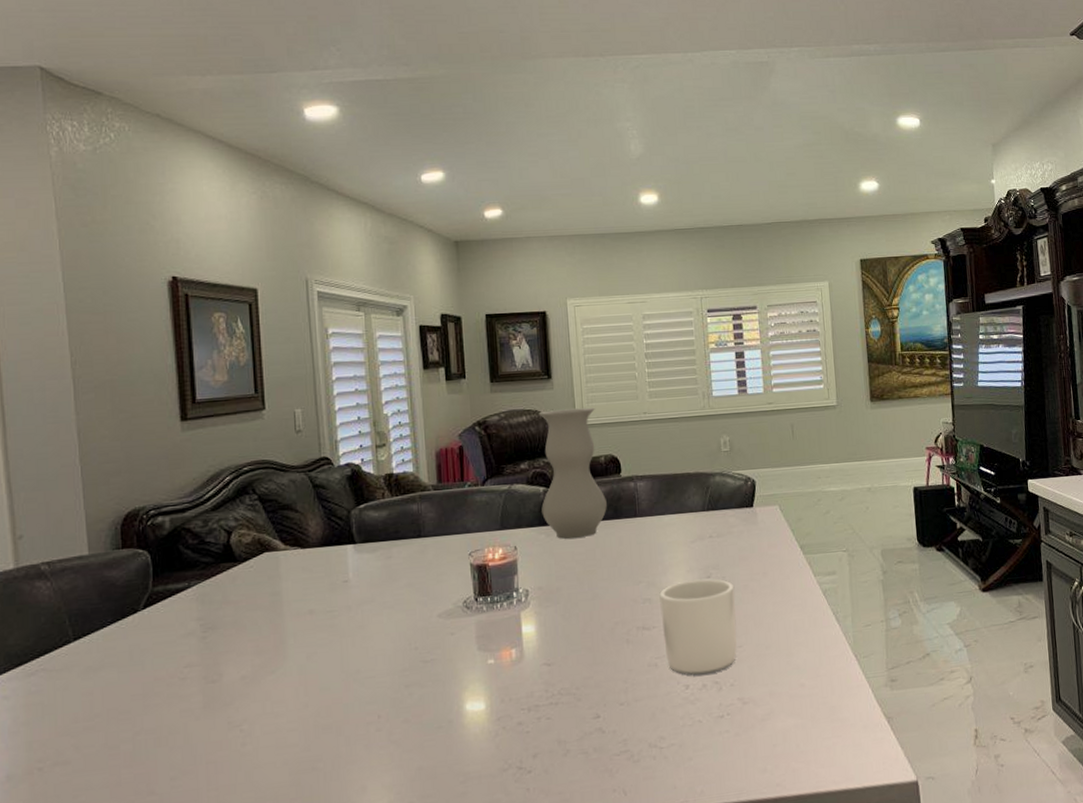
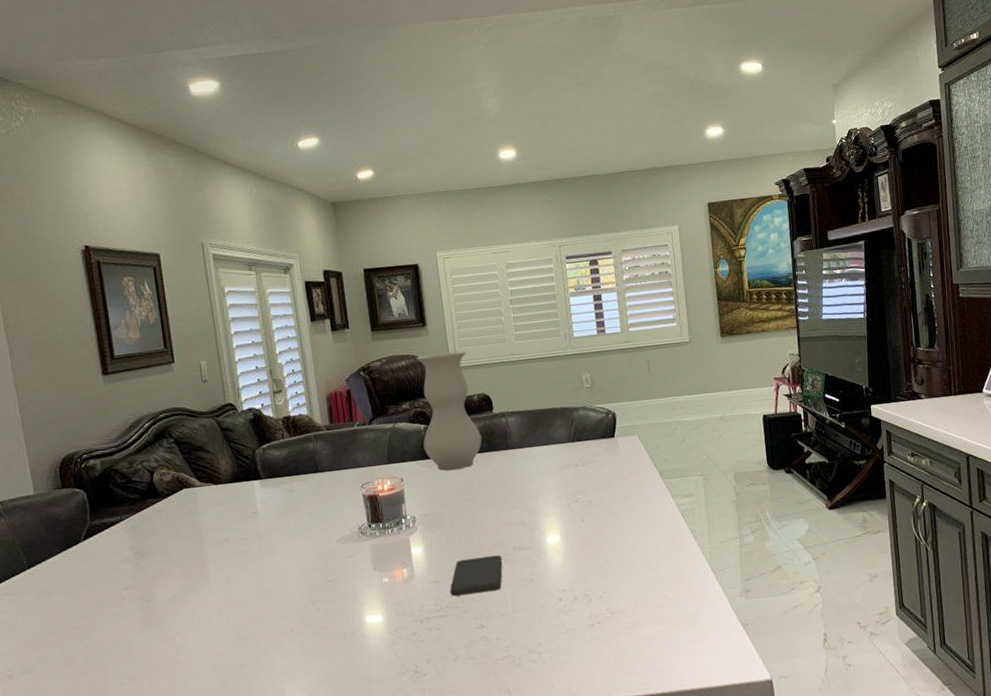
mobile phone: none [563,635,624,682] -> present [449,555,503,597]
mug: present [659,578,737,675] -> none [532,503,604,589]

